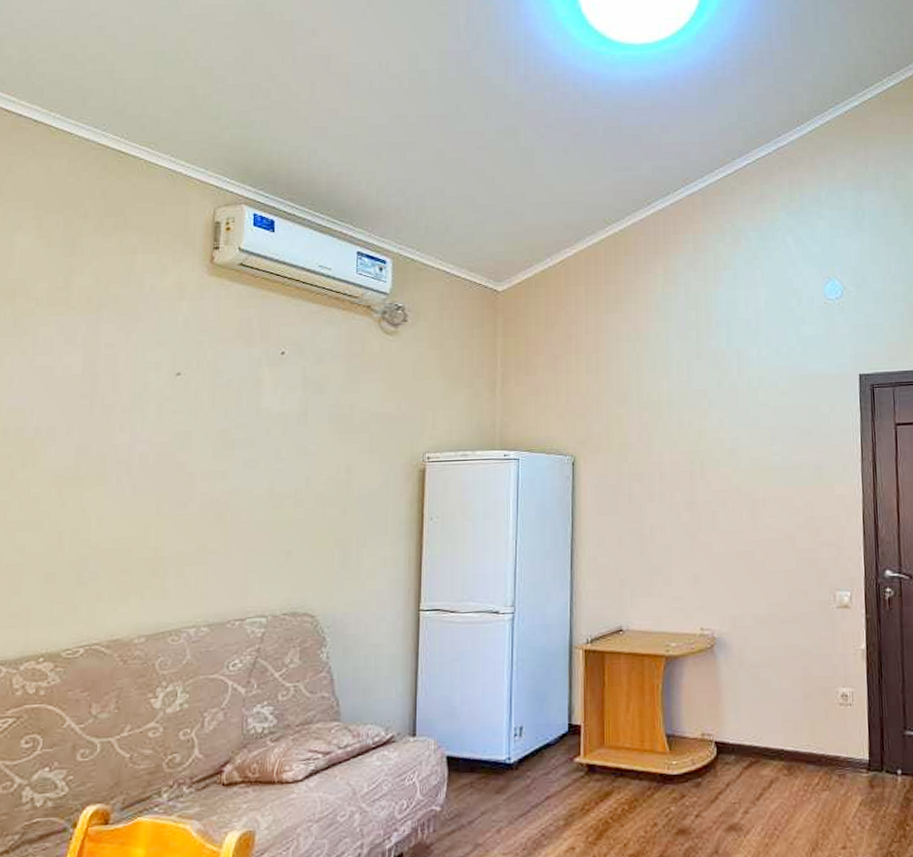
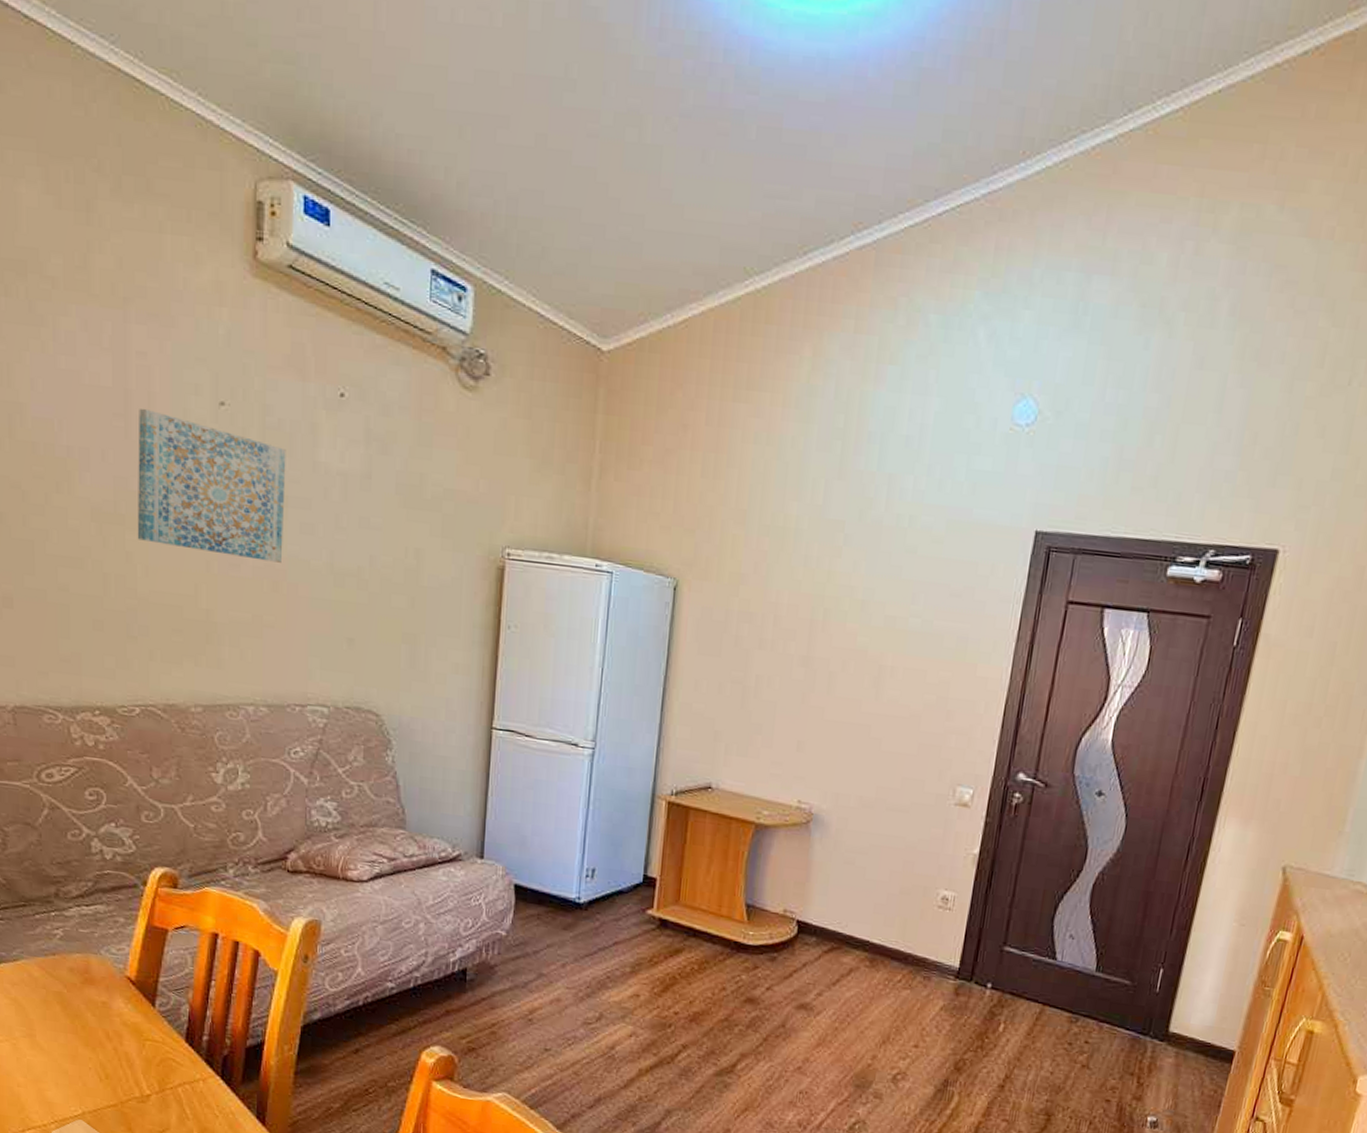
wall art: none [94,387,233,497] -> present [137,408,286,563]

